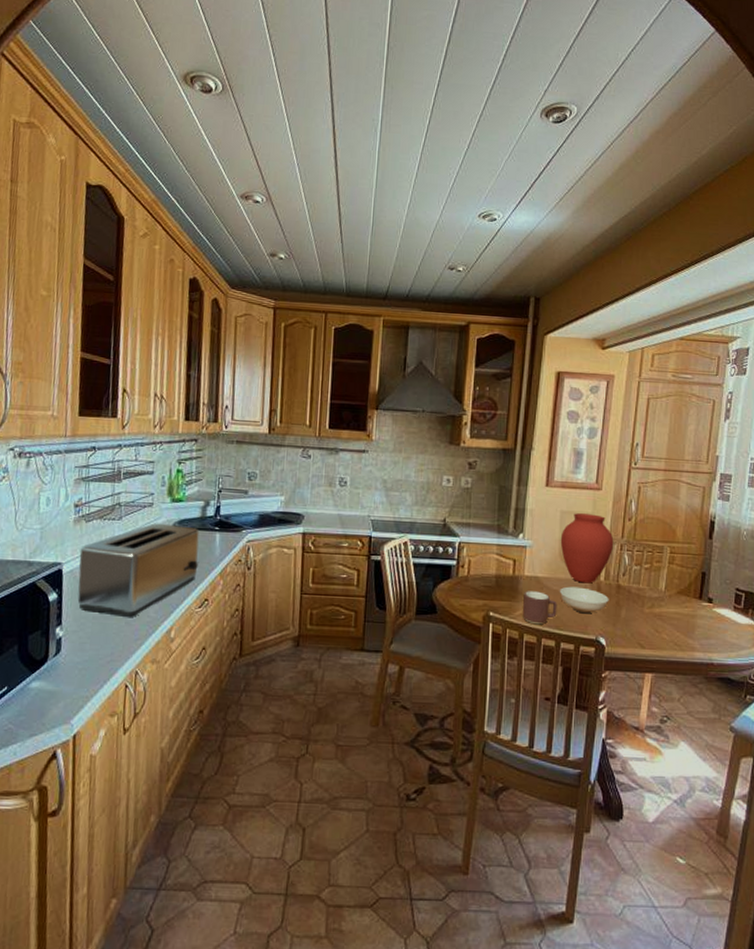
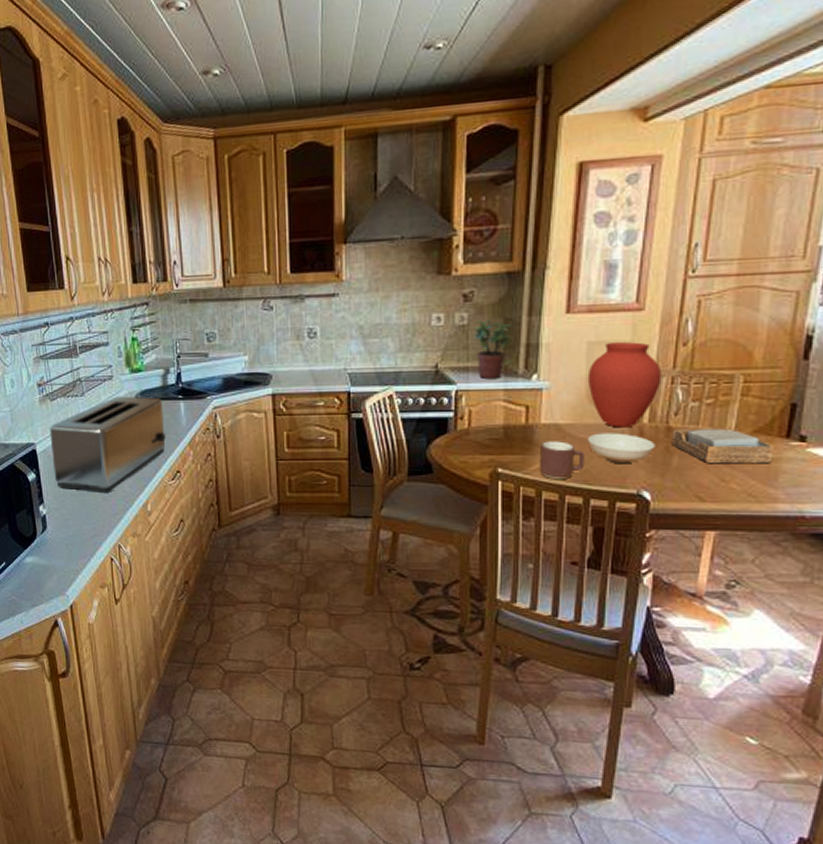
potted plant: none [475,485,506,536] -> present [474,320,514,380]
napkin holder: none [621,587,691,619] -> present [672,428,774,464]

